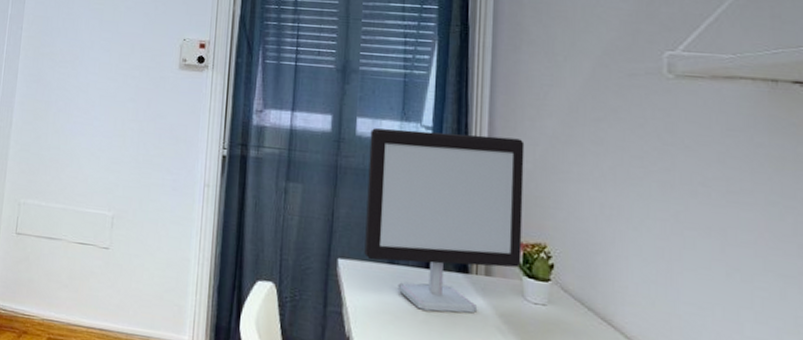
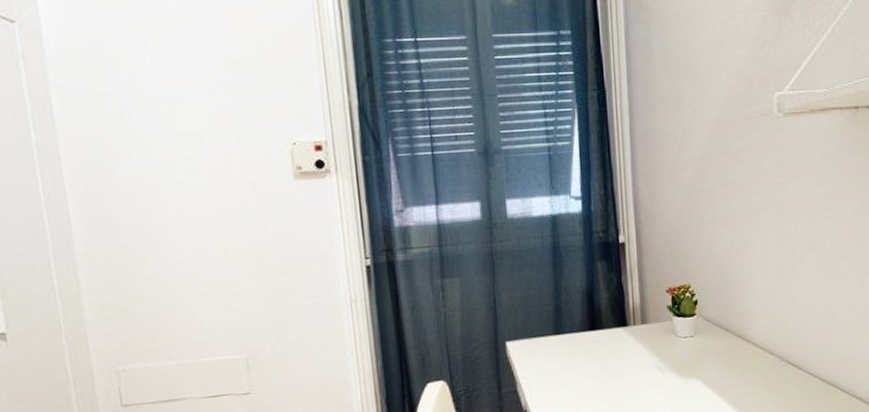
computer monitor: present [364,128,525,314] -> none [522,194,671,369]

